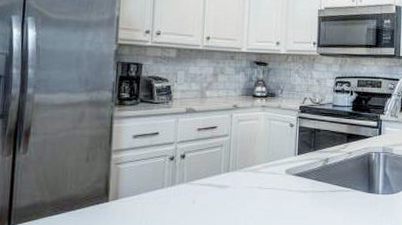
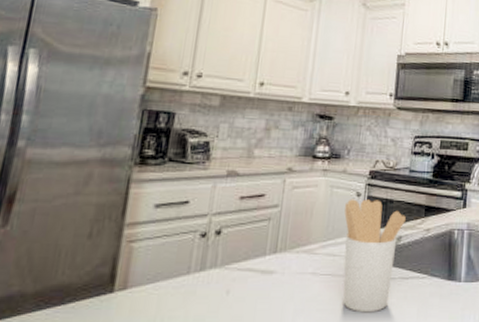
utensil holder: none [281,129,331,218] -> present [343,199,406,313]

